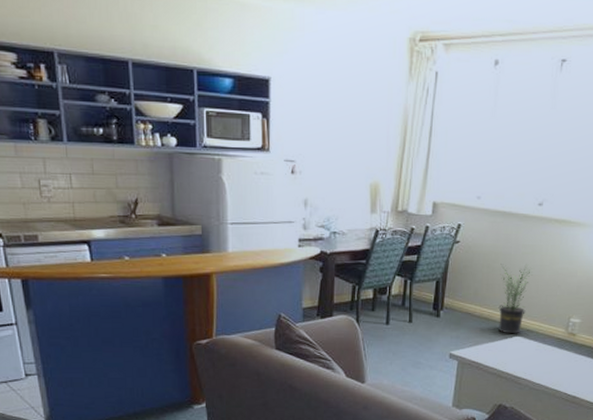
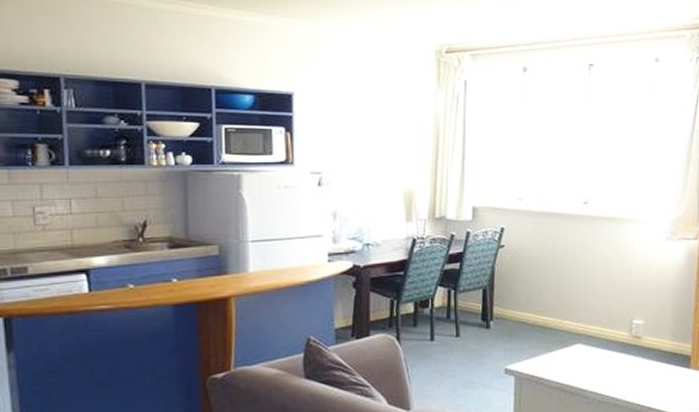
potted plant: present [498,264,532,334] -> none [550,265,586,342]

